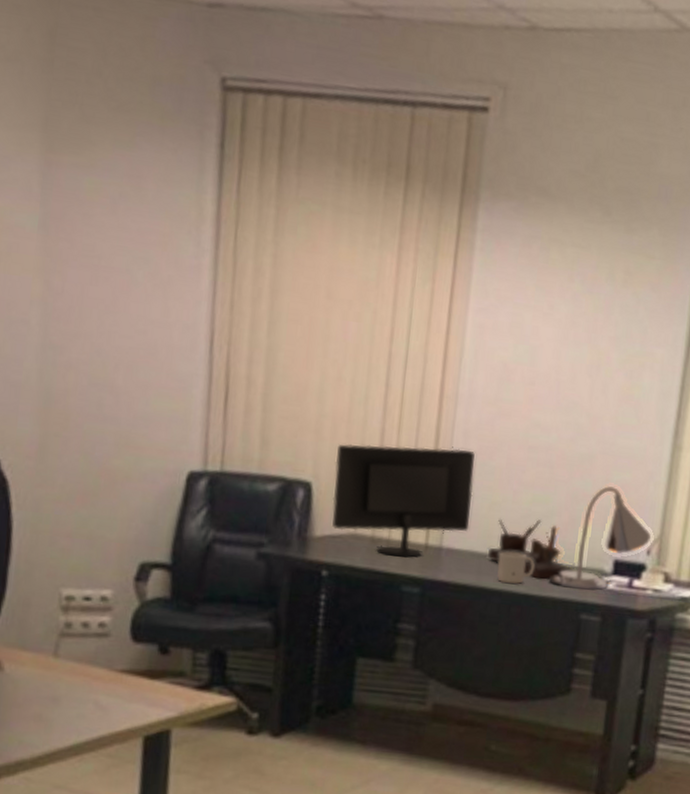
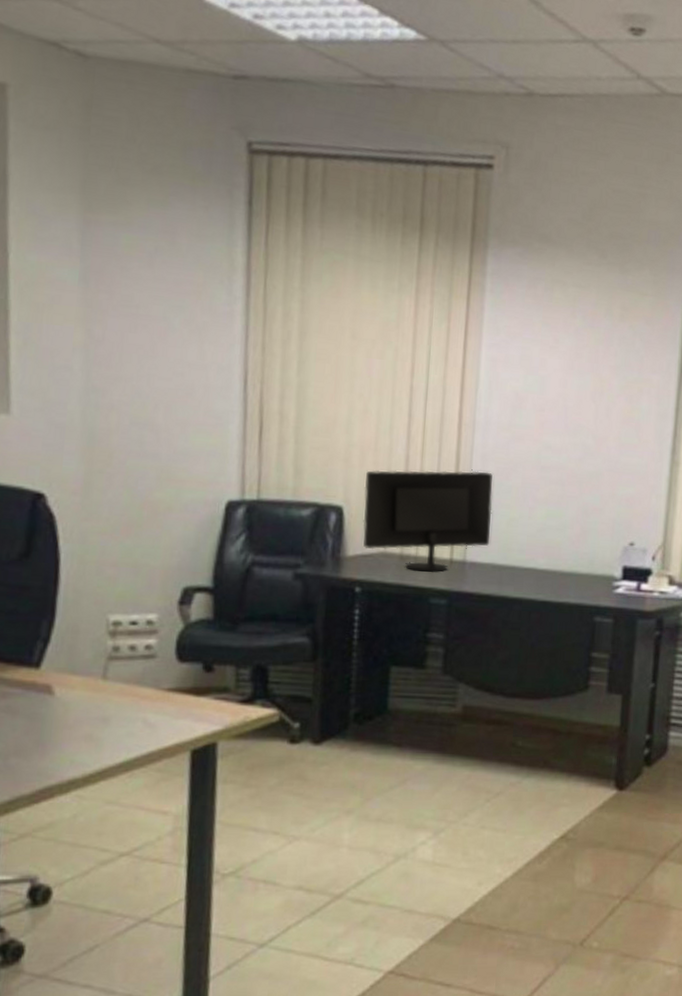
desk organizer: present [488,519,573,580] -> none [508,533,586,588]
mug: present [497,551,535,584] -> none [517,562,551,592]
table lamp: present [549,486,651,591] -> none [565,500,655,595]

